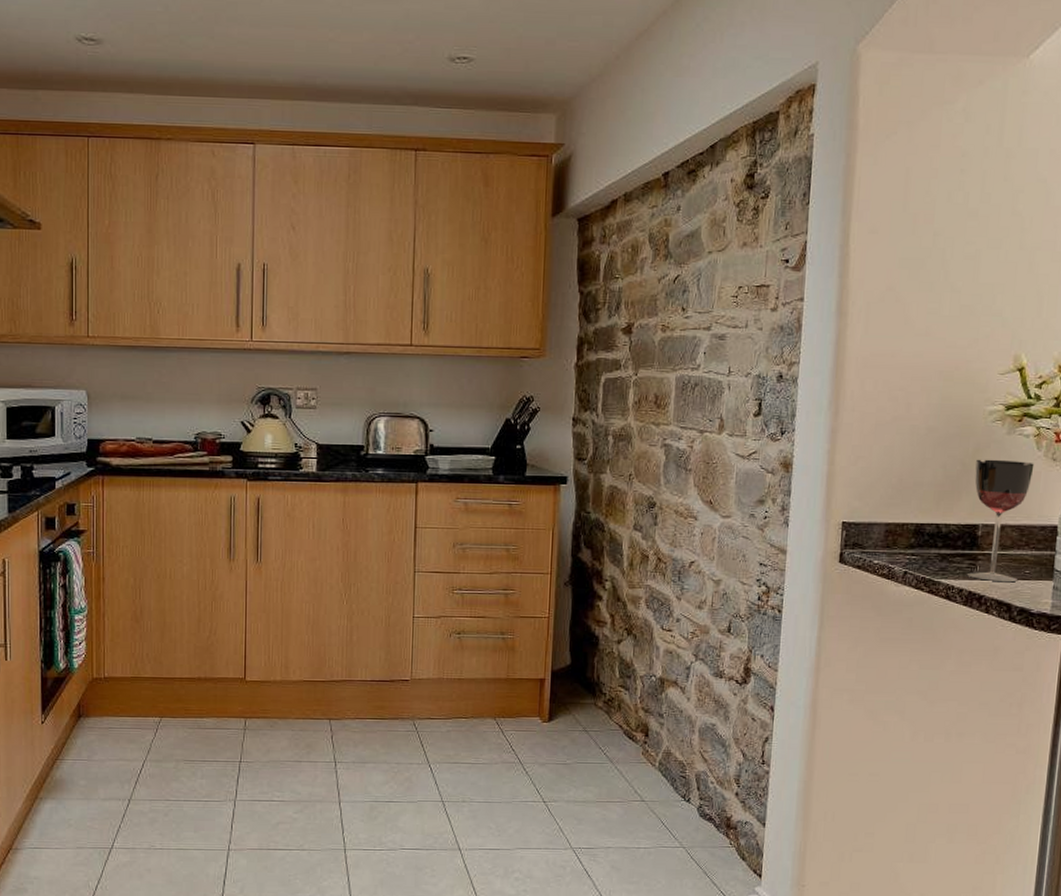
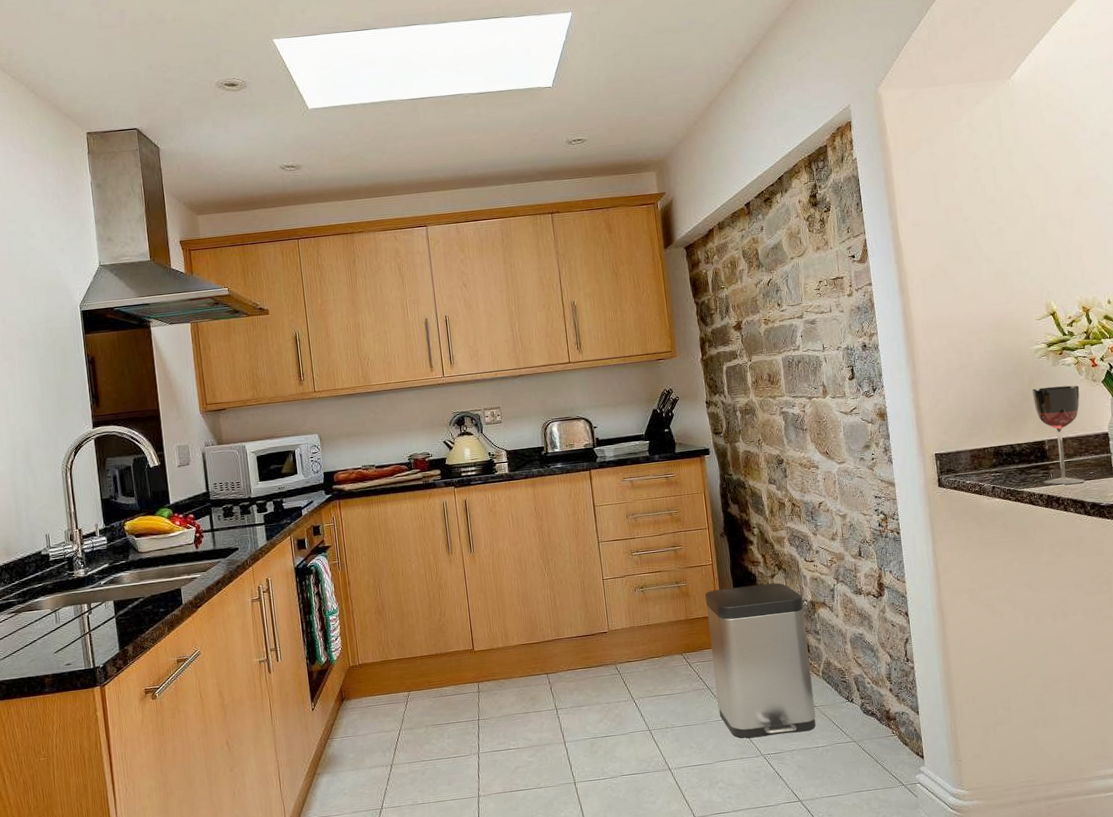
pedal bin: none [528,648,651,828] -> present [705,583,816,739]

